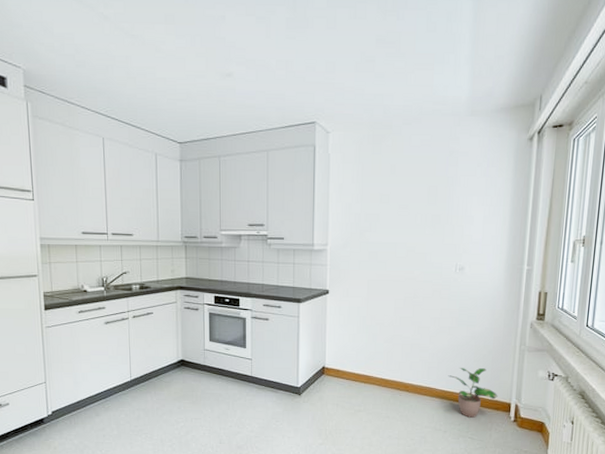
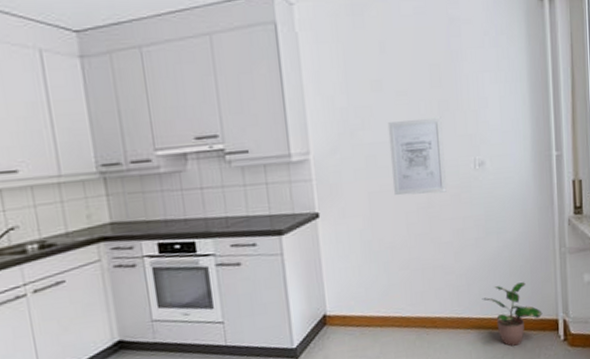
wall art: none [387,227,433,287] -> present [387,117,447,196]

